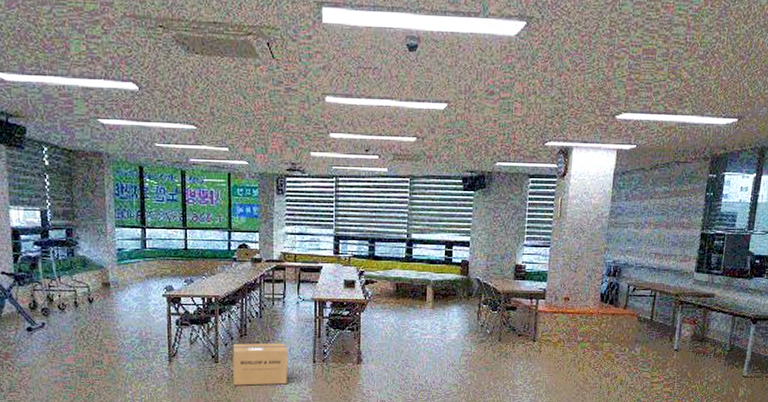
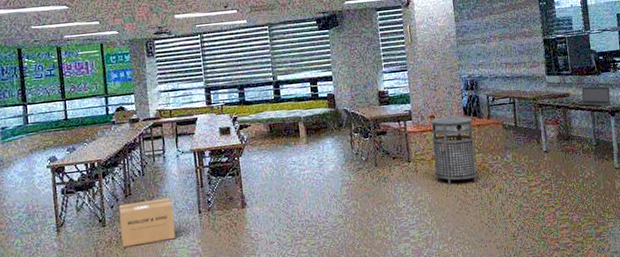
trash can: none [558,299,608,370] -> present [431,114,478,186]
laptop: none [717,289,759,312] -> present [574,86,611,107]

